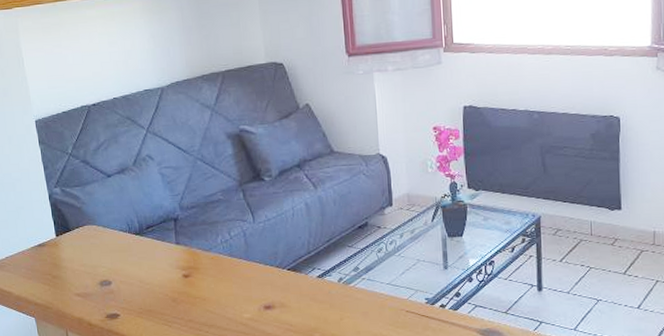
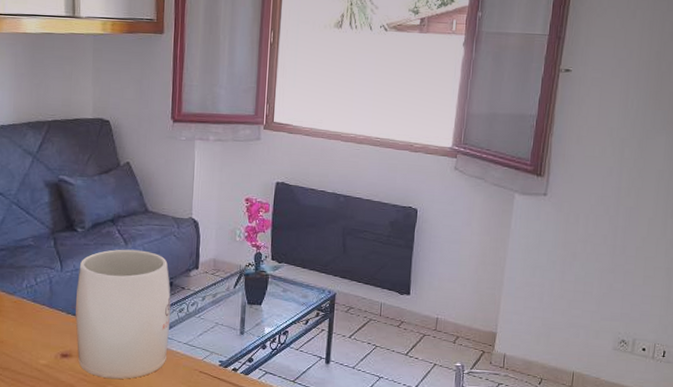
mug: none [270,192,372,327] -> present [75,249,171,380]

